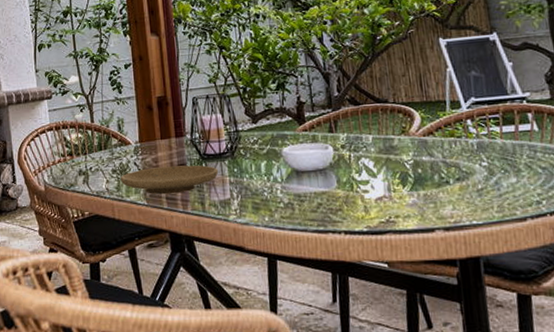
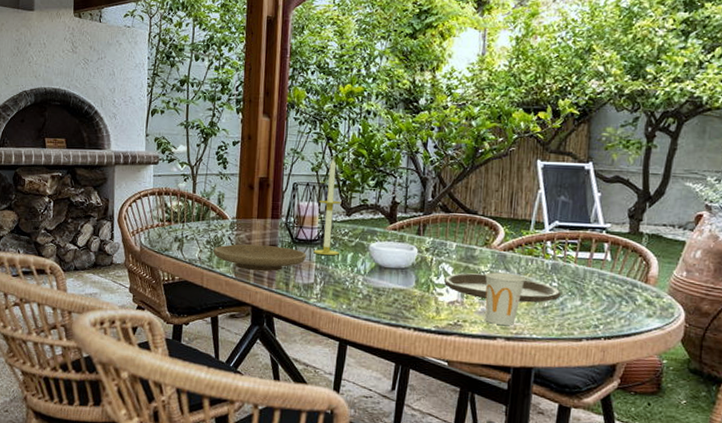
candle: none [221,66,252,167] -> present [314,158,342,255]
plate: none [366,163,494,190] -> present [443,273,561,303]
cup: none [408,159,453,215] -> present [484,272,526,325]

